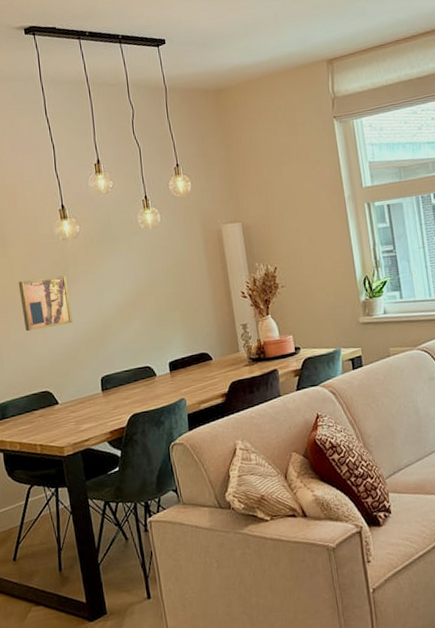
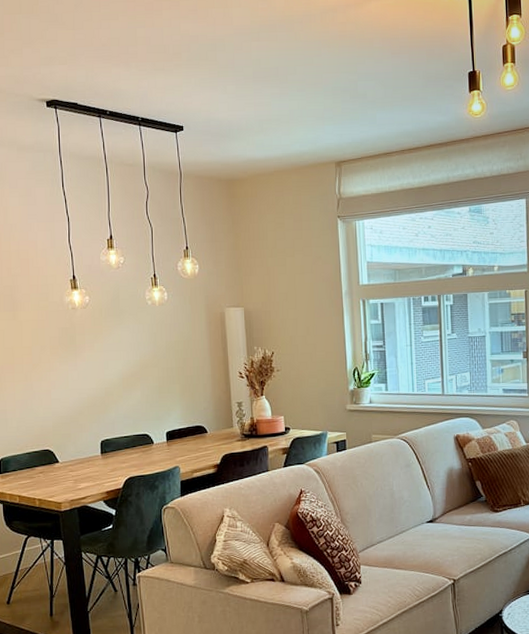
wall art: present [18,275,72,332] -> none [26,342,77,393]

